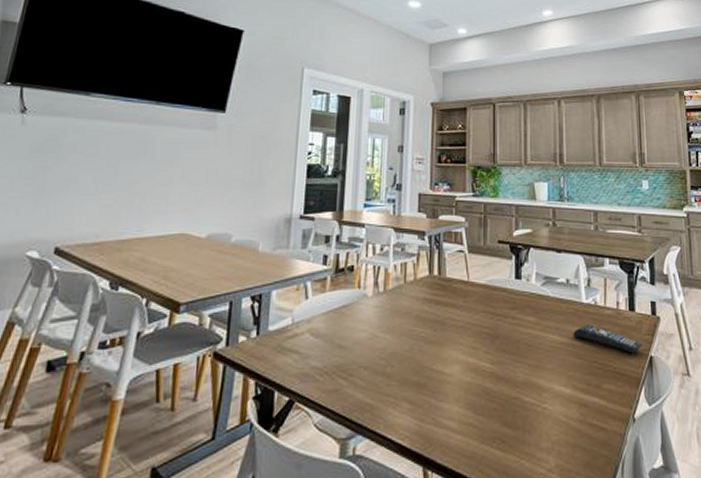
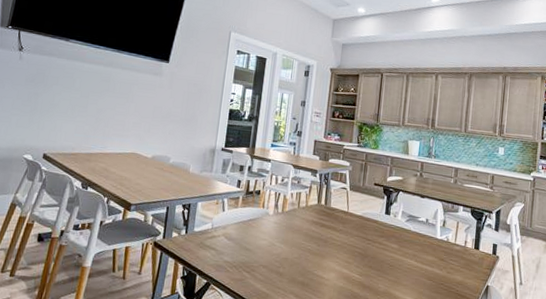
remote control: present [573,325,642,354] -> none [427,255,482,282]

